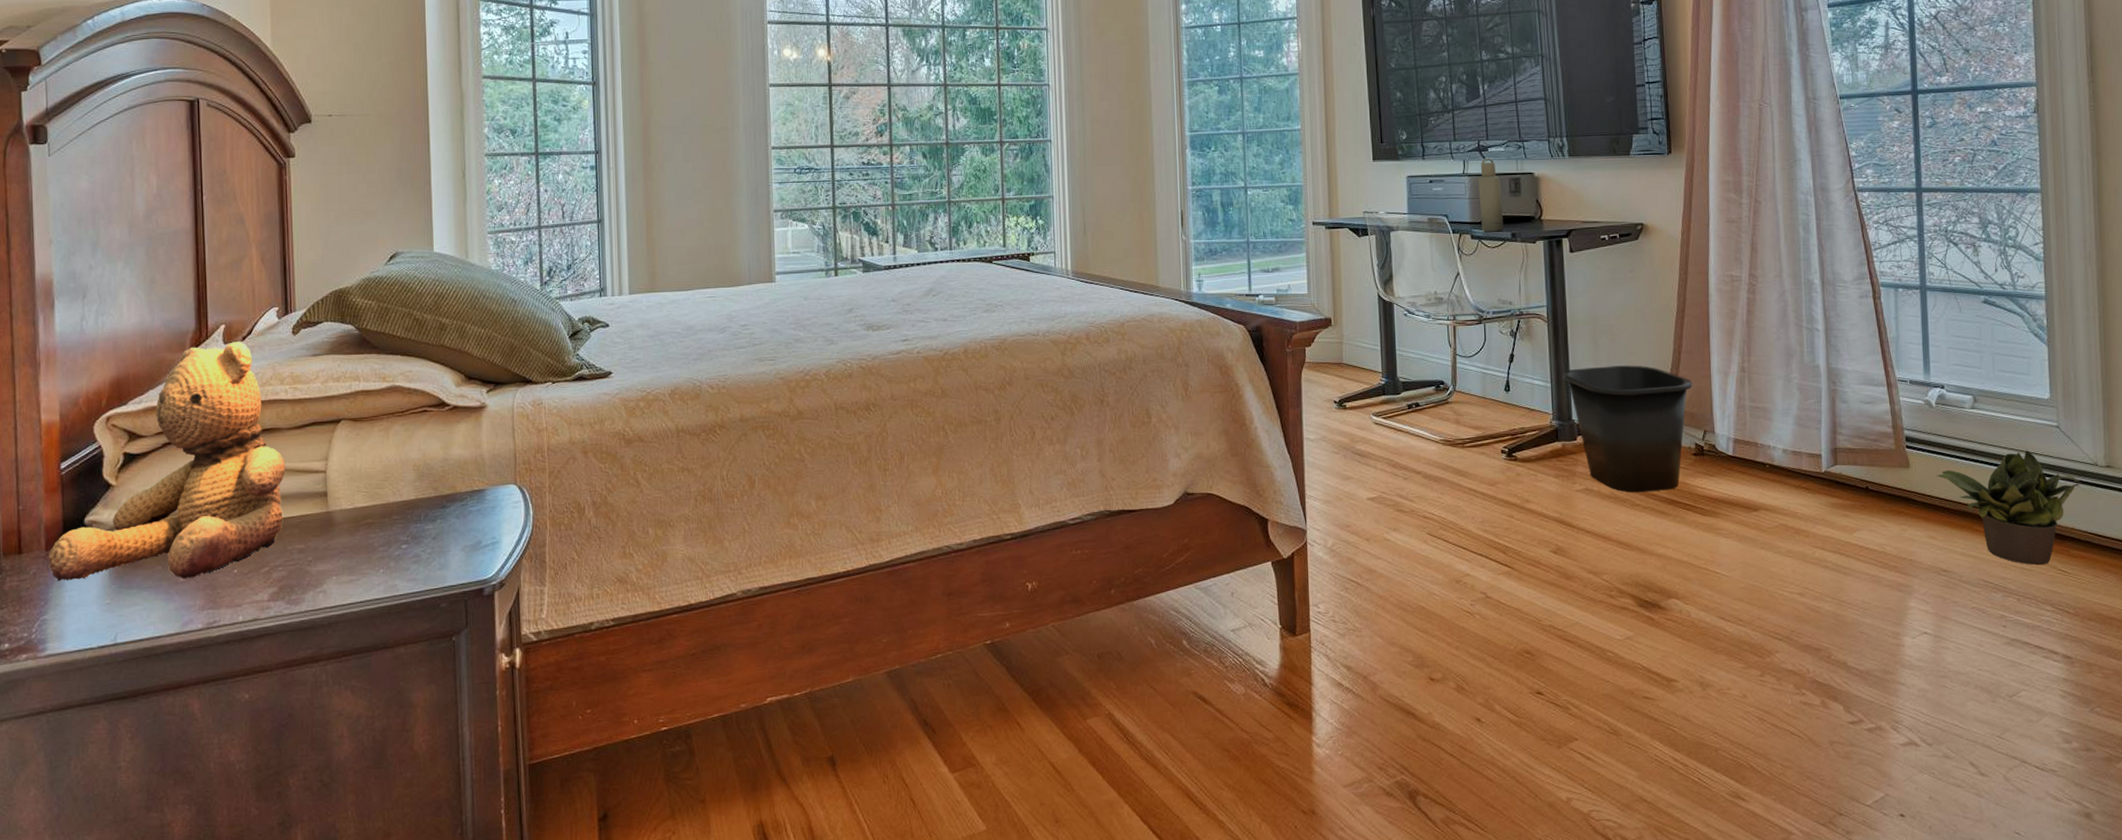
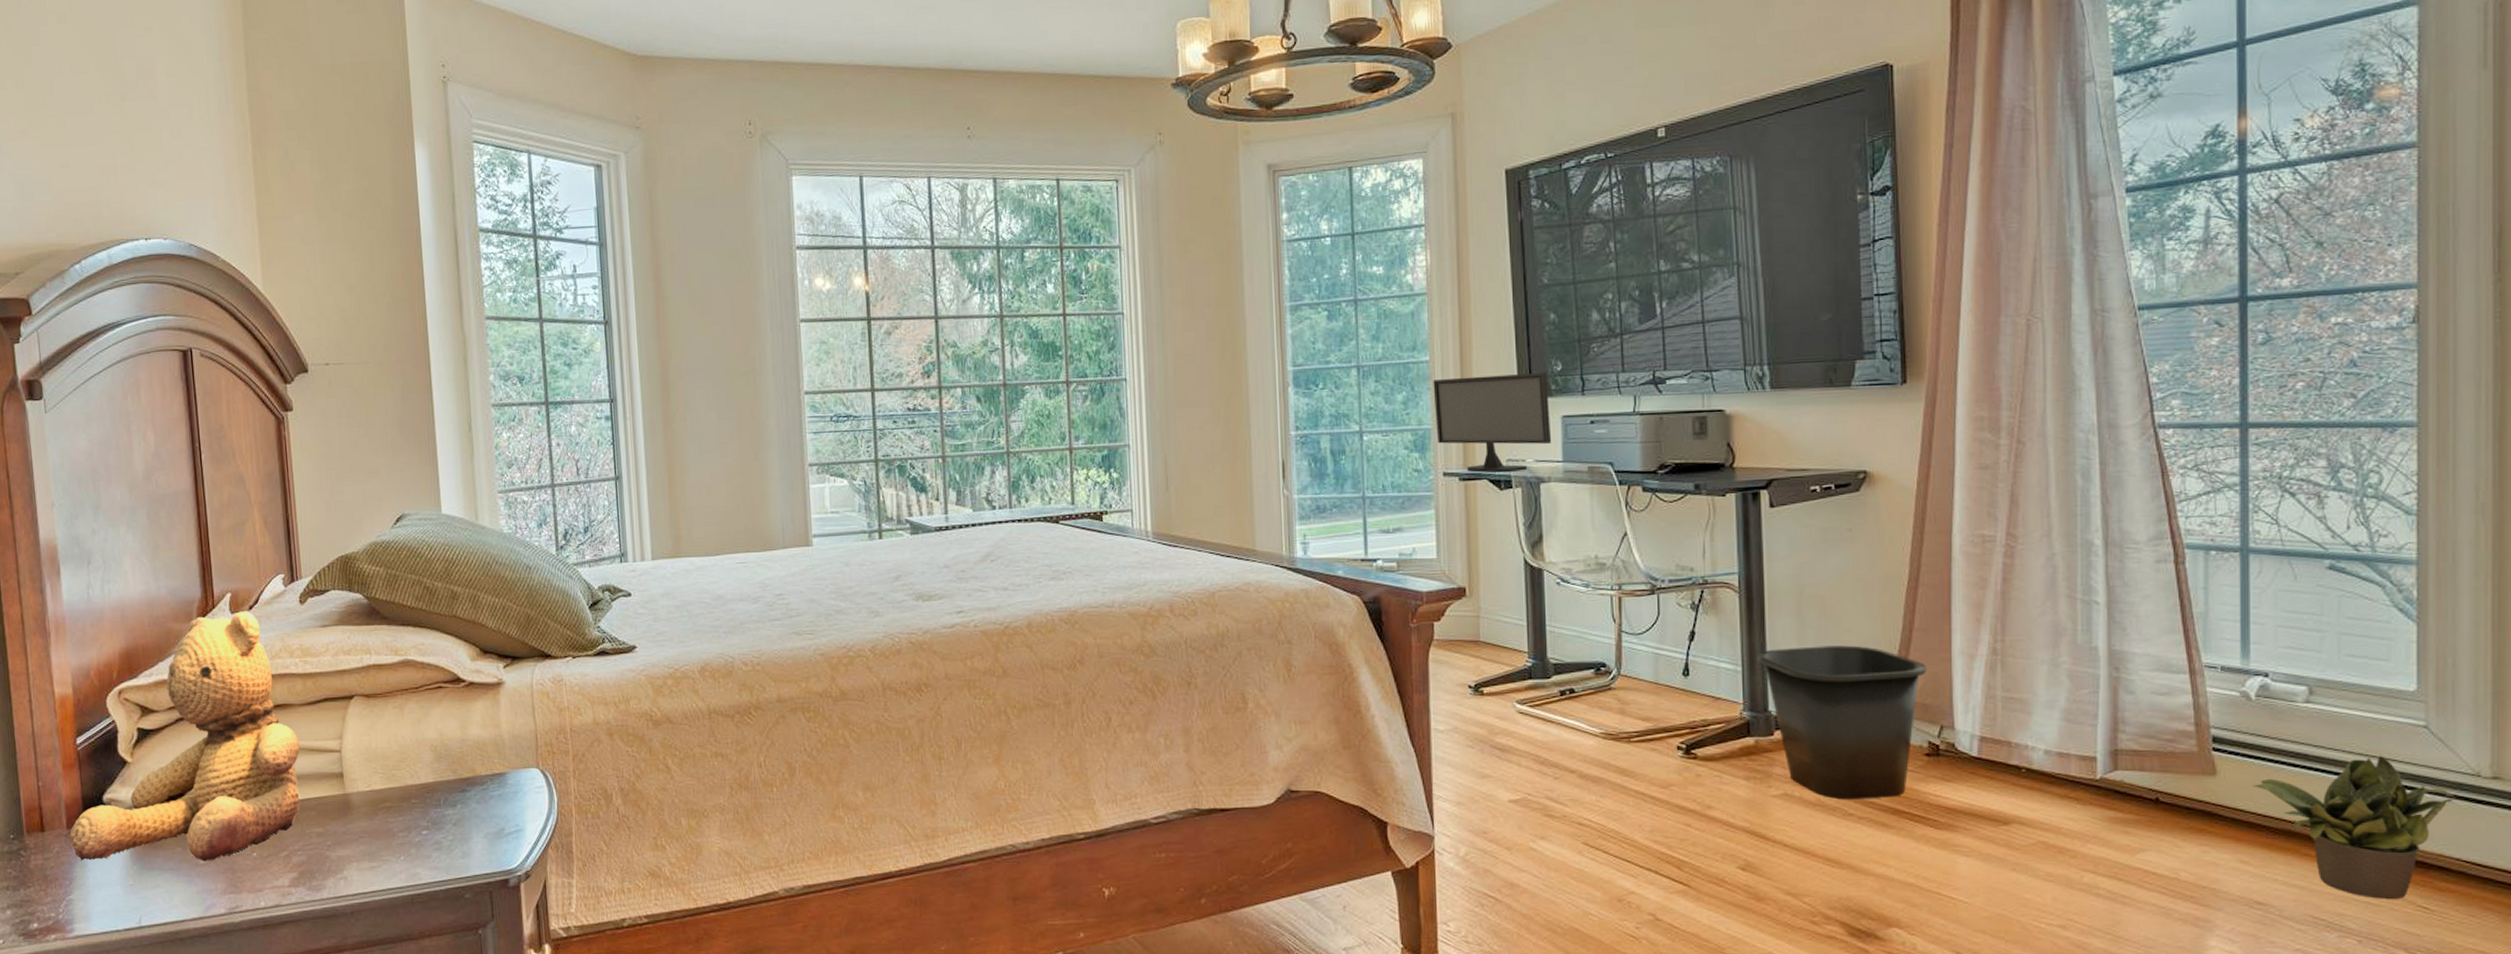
computer monitor: none [1304,140,1399,223] -> present [1433,372,1552,474]
bottle: present [1478,158,1504,232] -> none [1653,392,1685,484]

